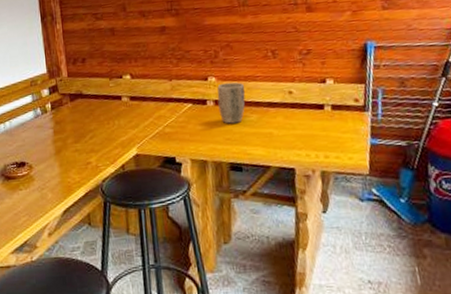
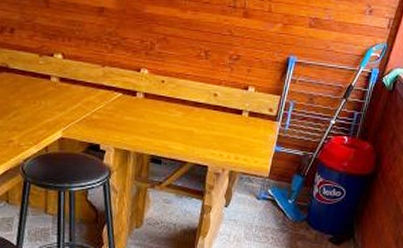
plant pot: present [217,82,246,124] -> none [147,76,175,118]

